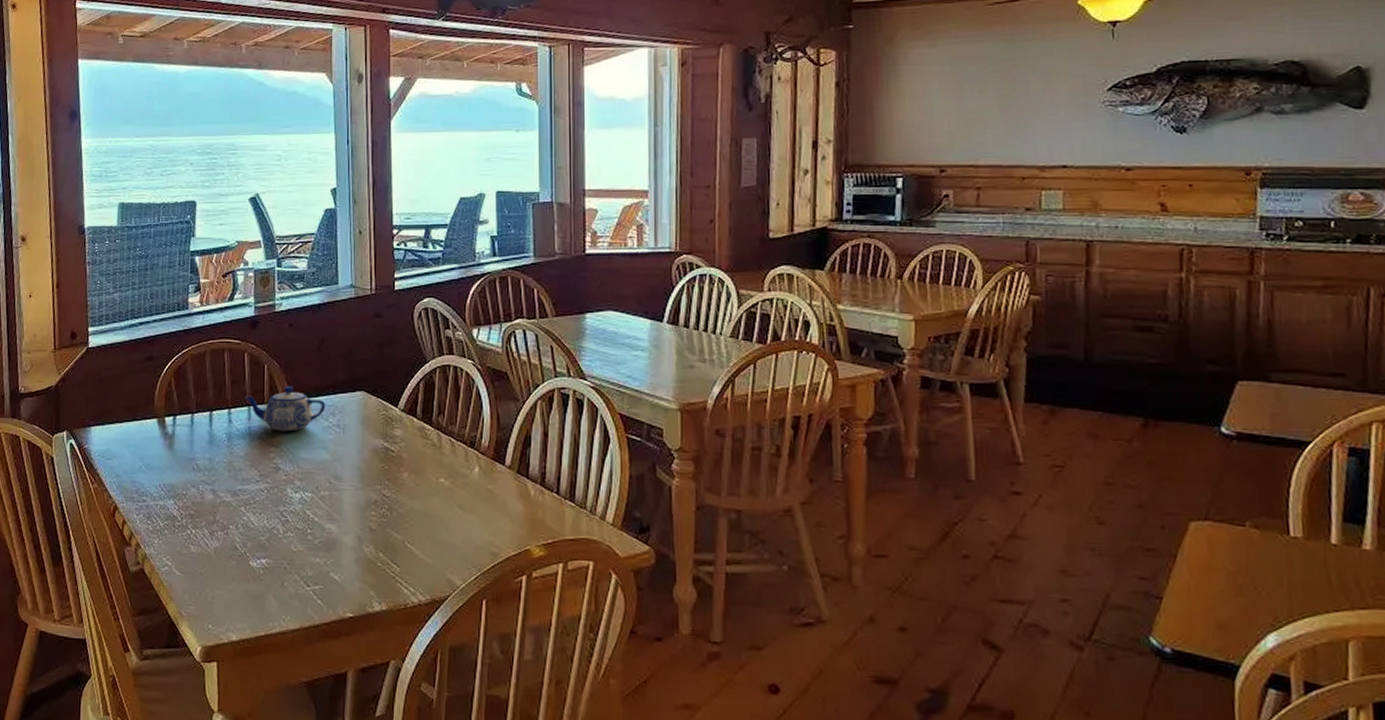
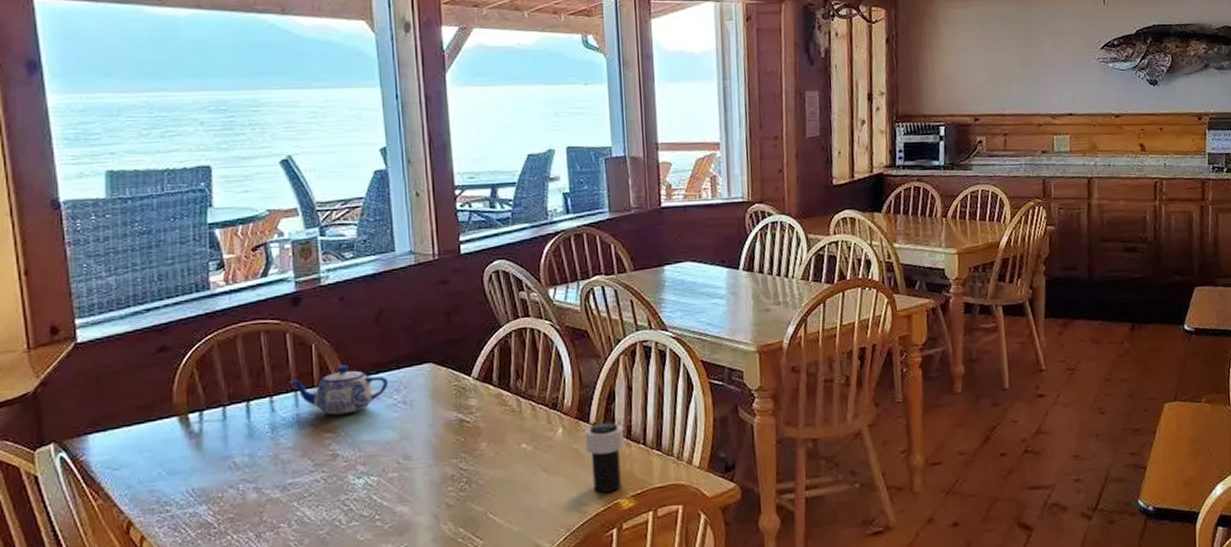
cup: none [500,467,539,537] -> present [584,423,625,493]

